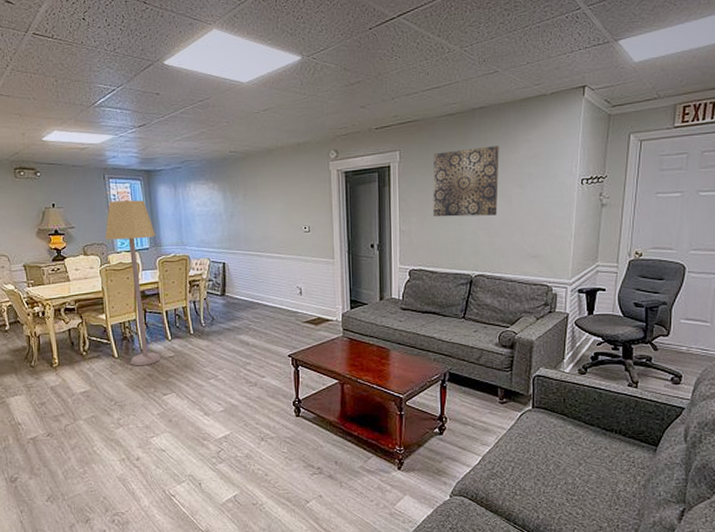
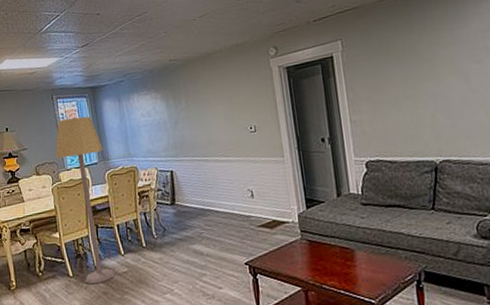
wall art: present [433,145,499,217] -> none [377,22,456,104]

